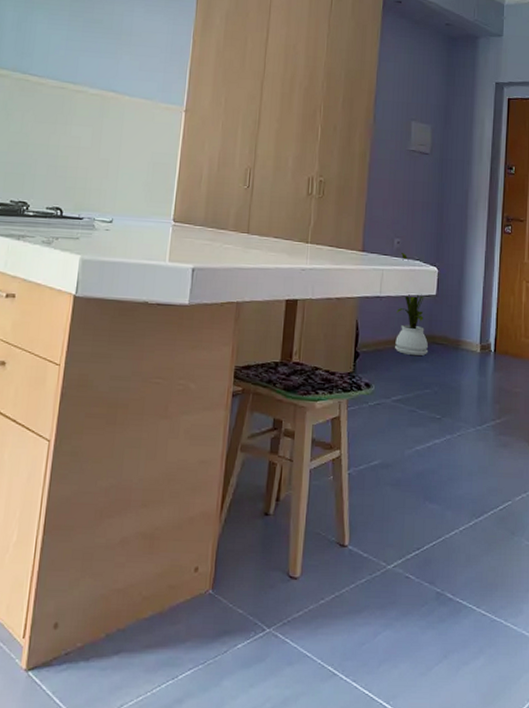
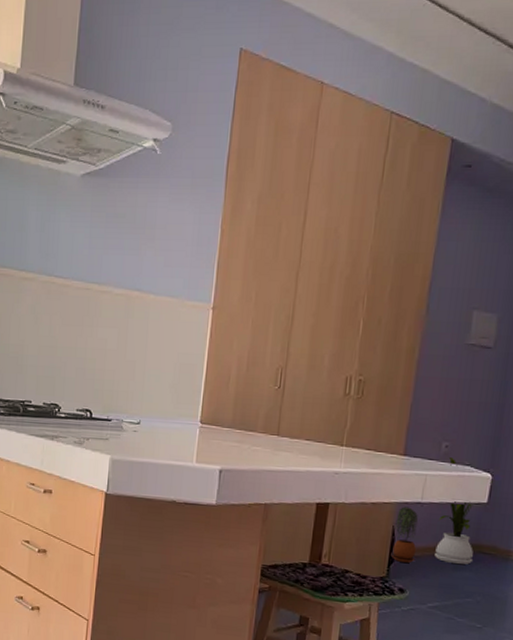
potted plant: none [357,301,379,358] -> present [392,506,418,564]

